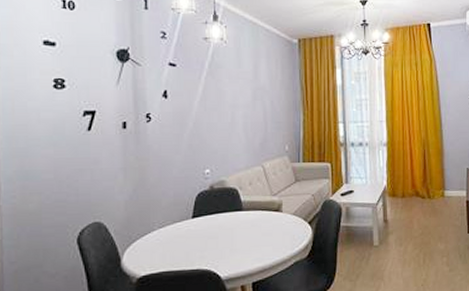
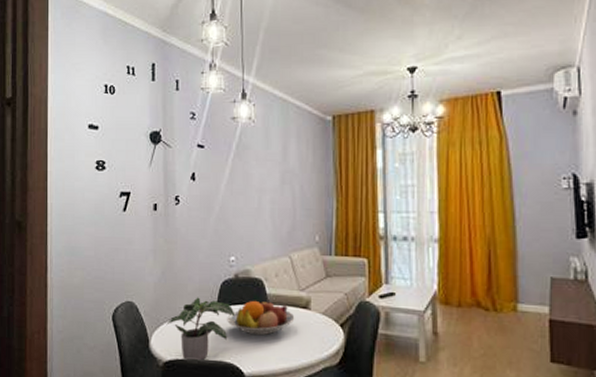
potted plant: none [139,210,211,274] -> present [166,297,235,363]
fruit bowl: none [203,206,268,241] -> present [227,299,295,336]

